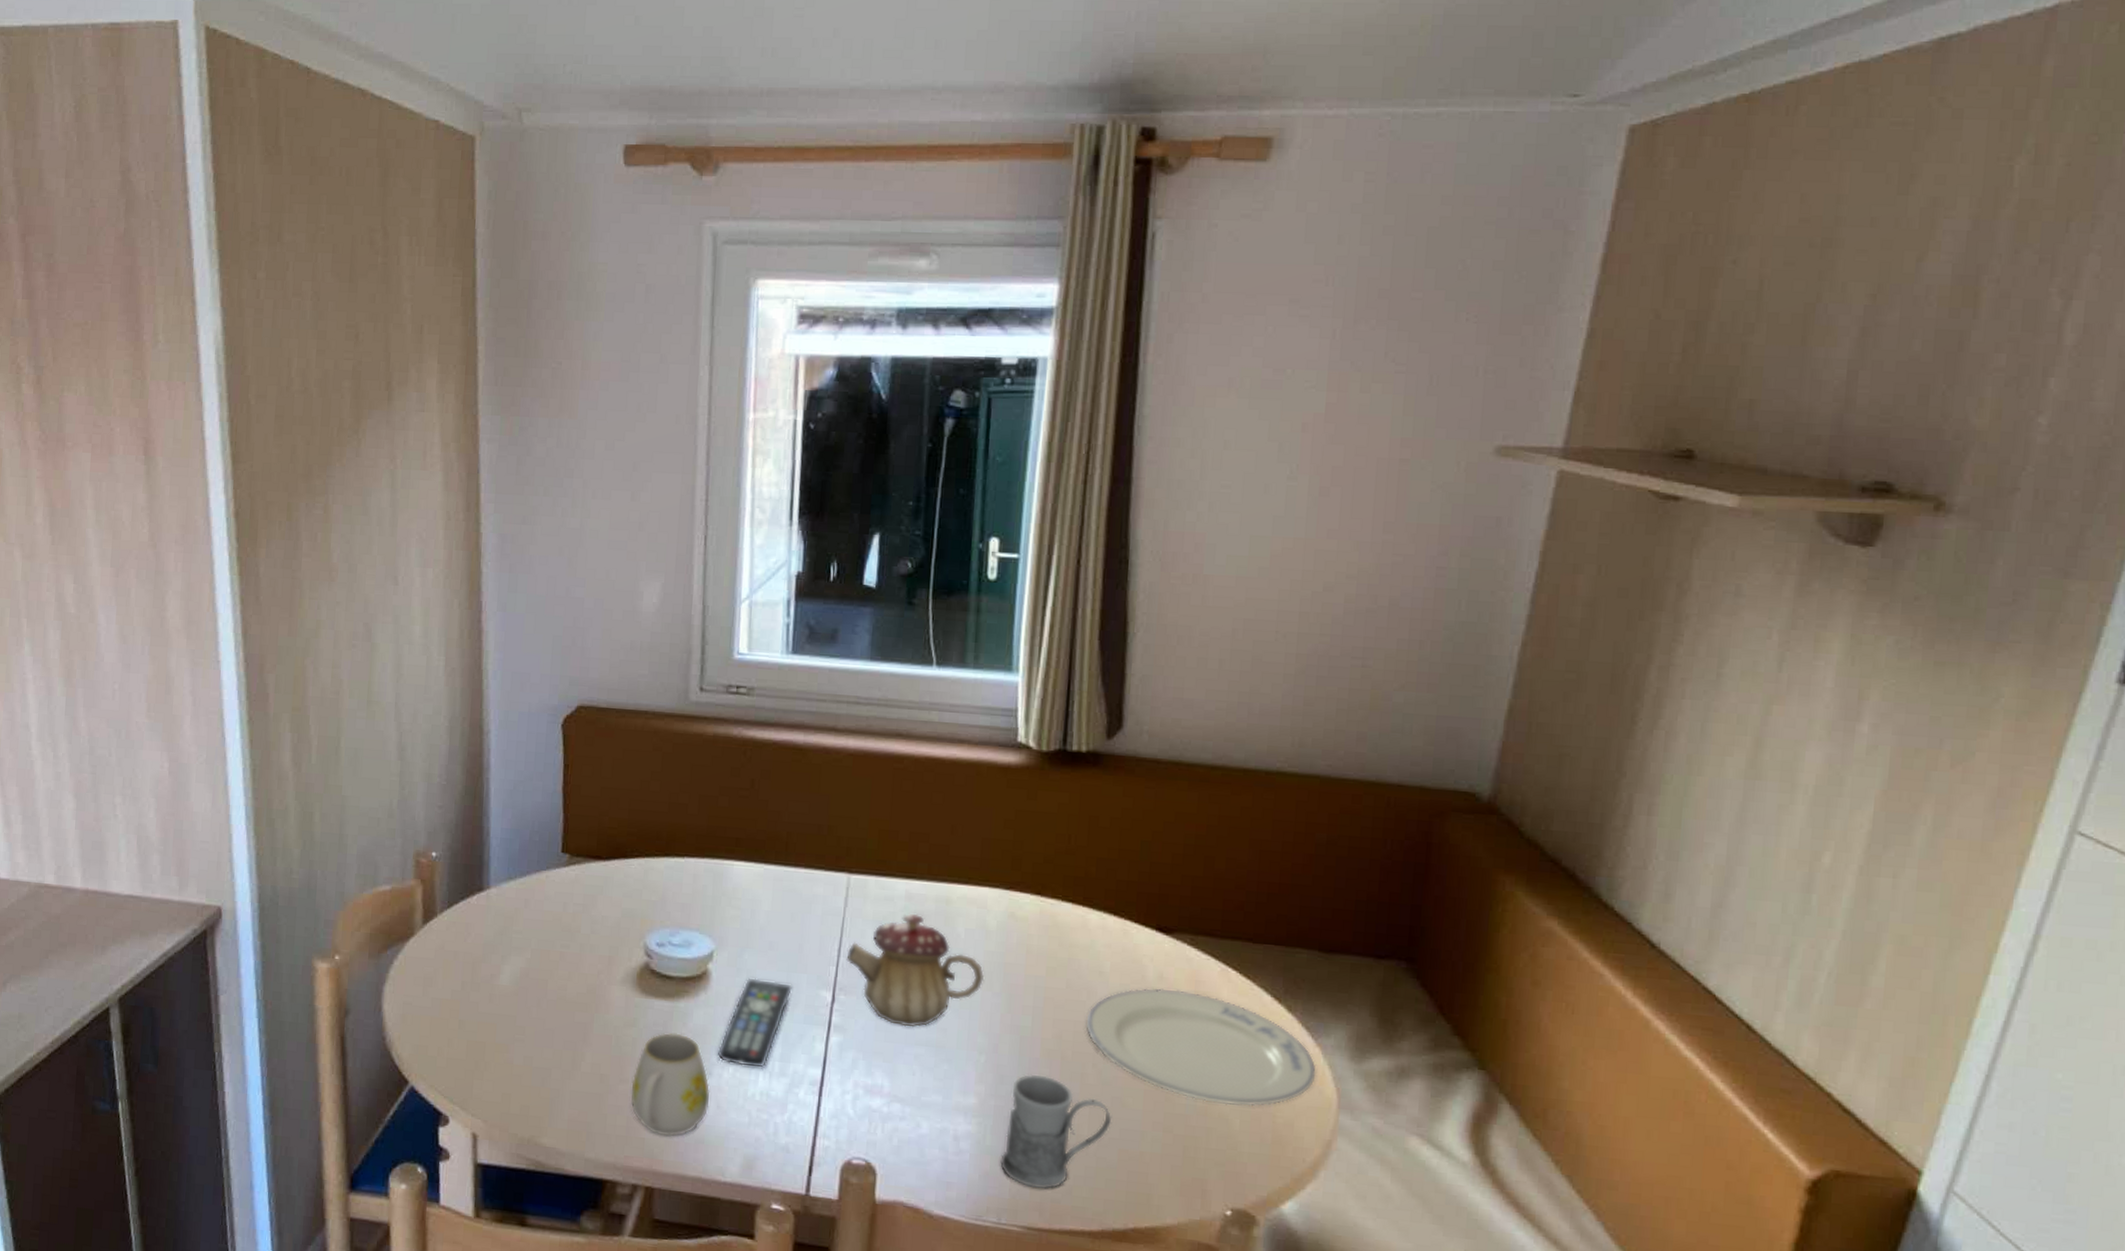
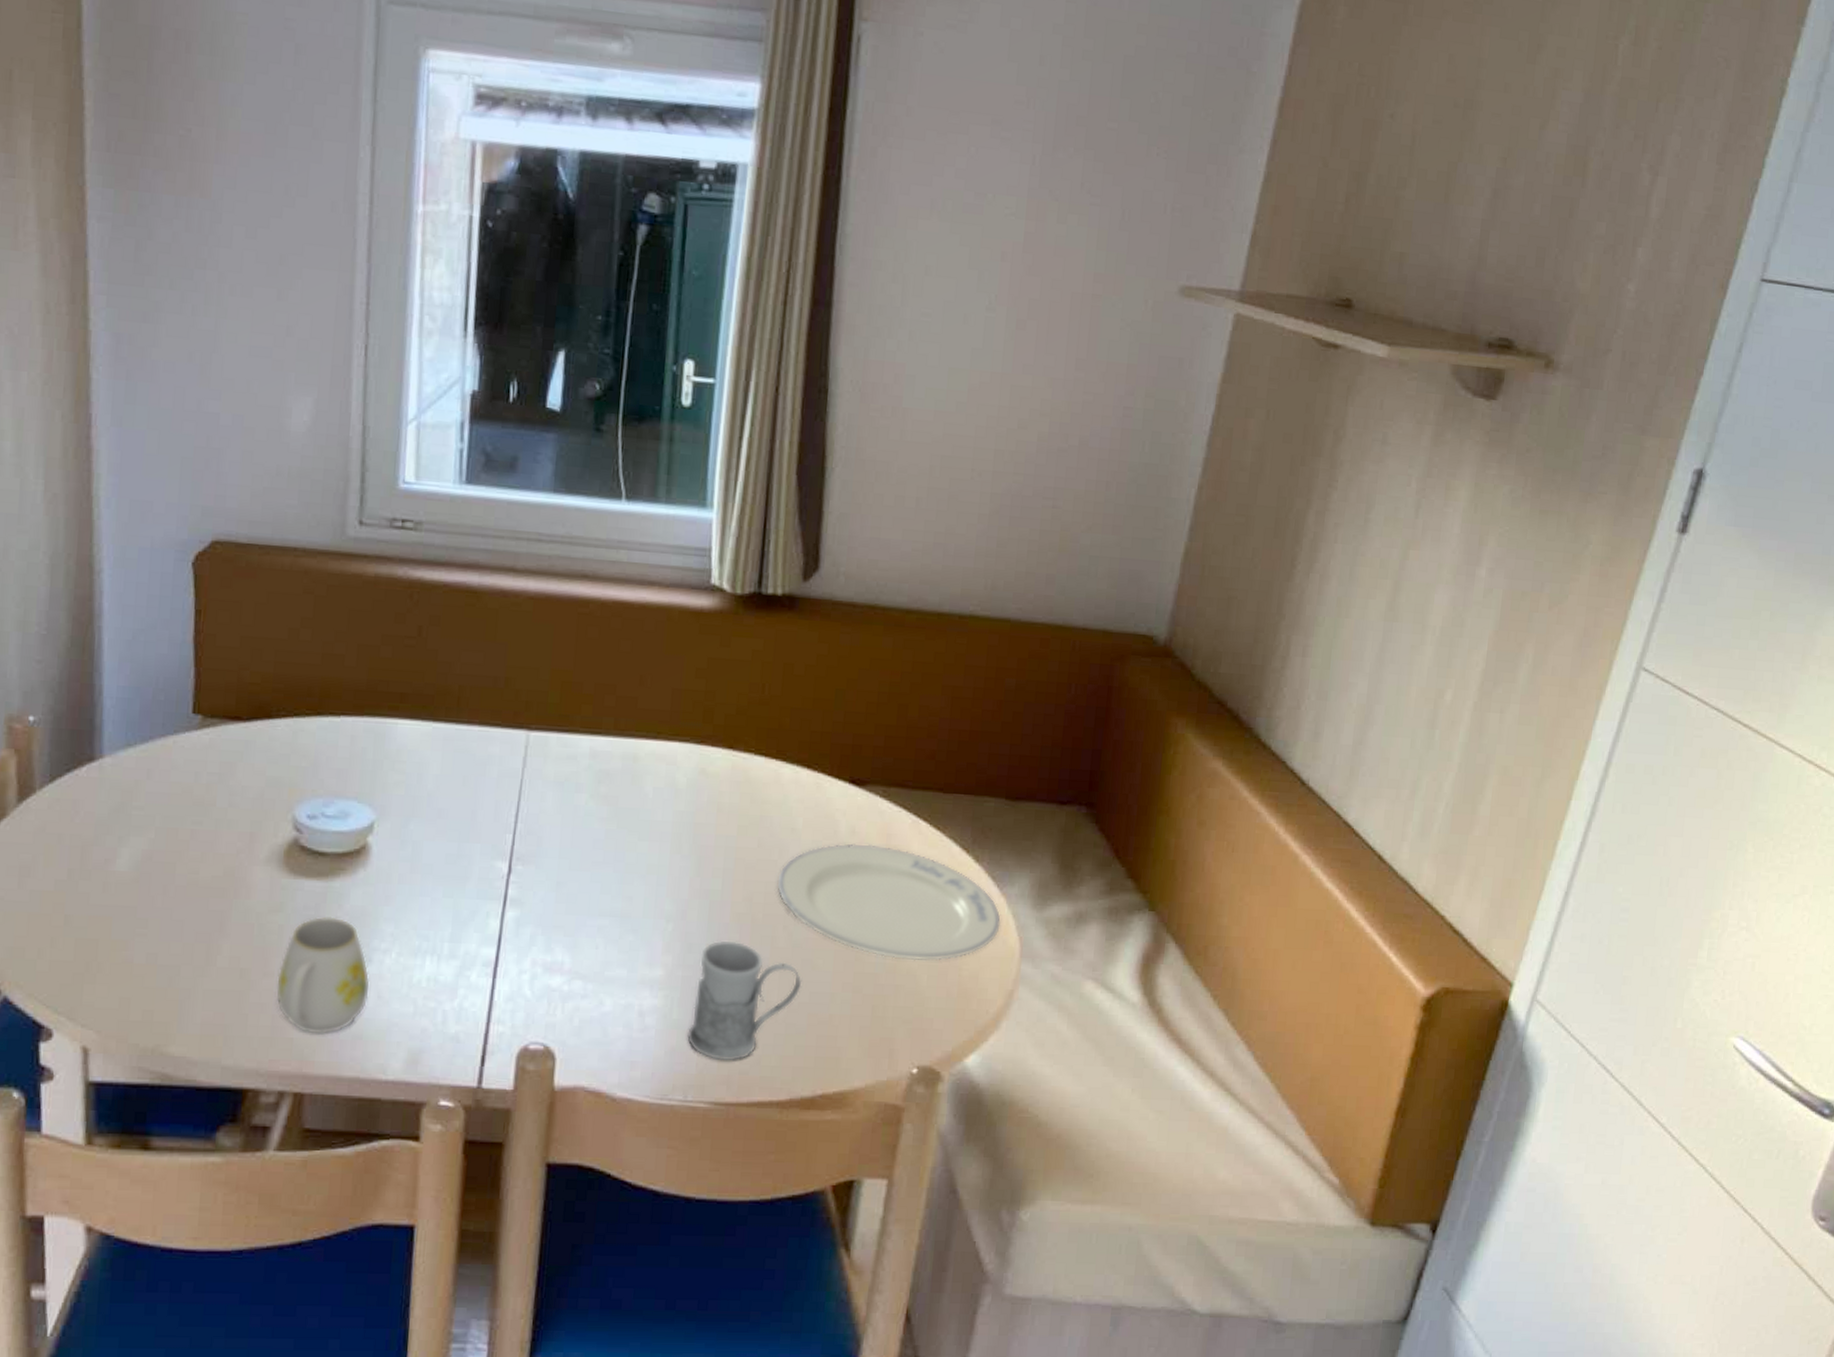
remote control: present [717,978,793,1069] -> none [377,850,465,952]
teapot: present [846,913,985,1028] -> none [524,772,674,897]

